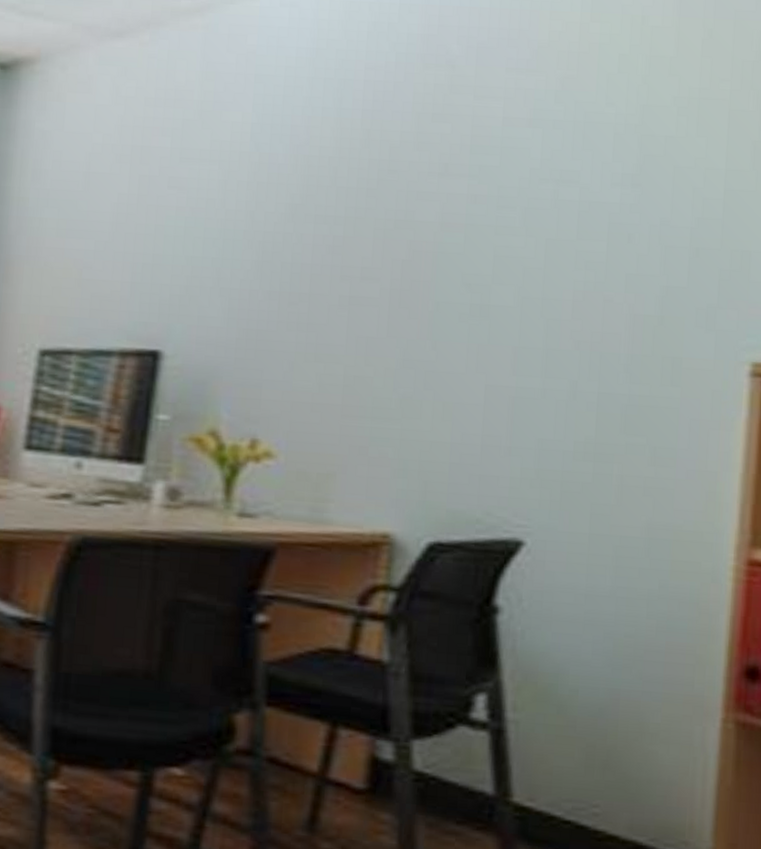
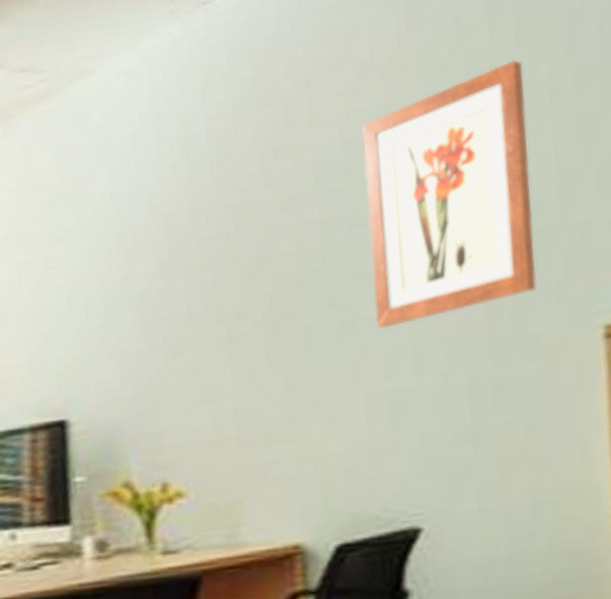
wall art: none [510,71,705,321] -> present [362,59,536,328]

